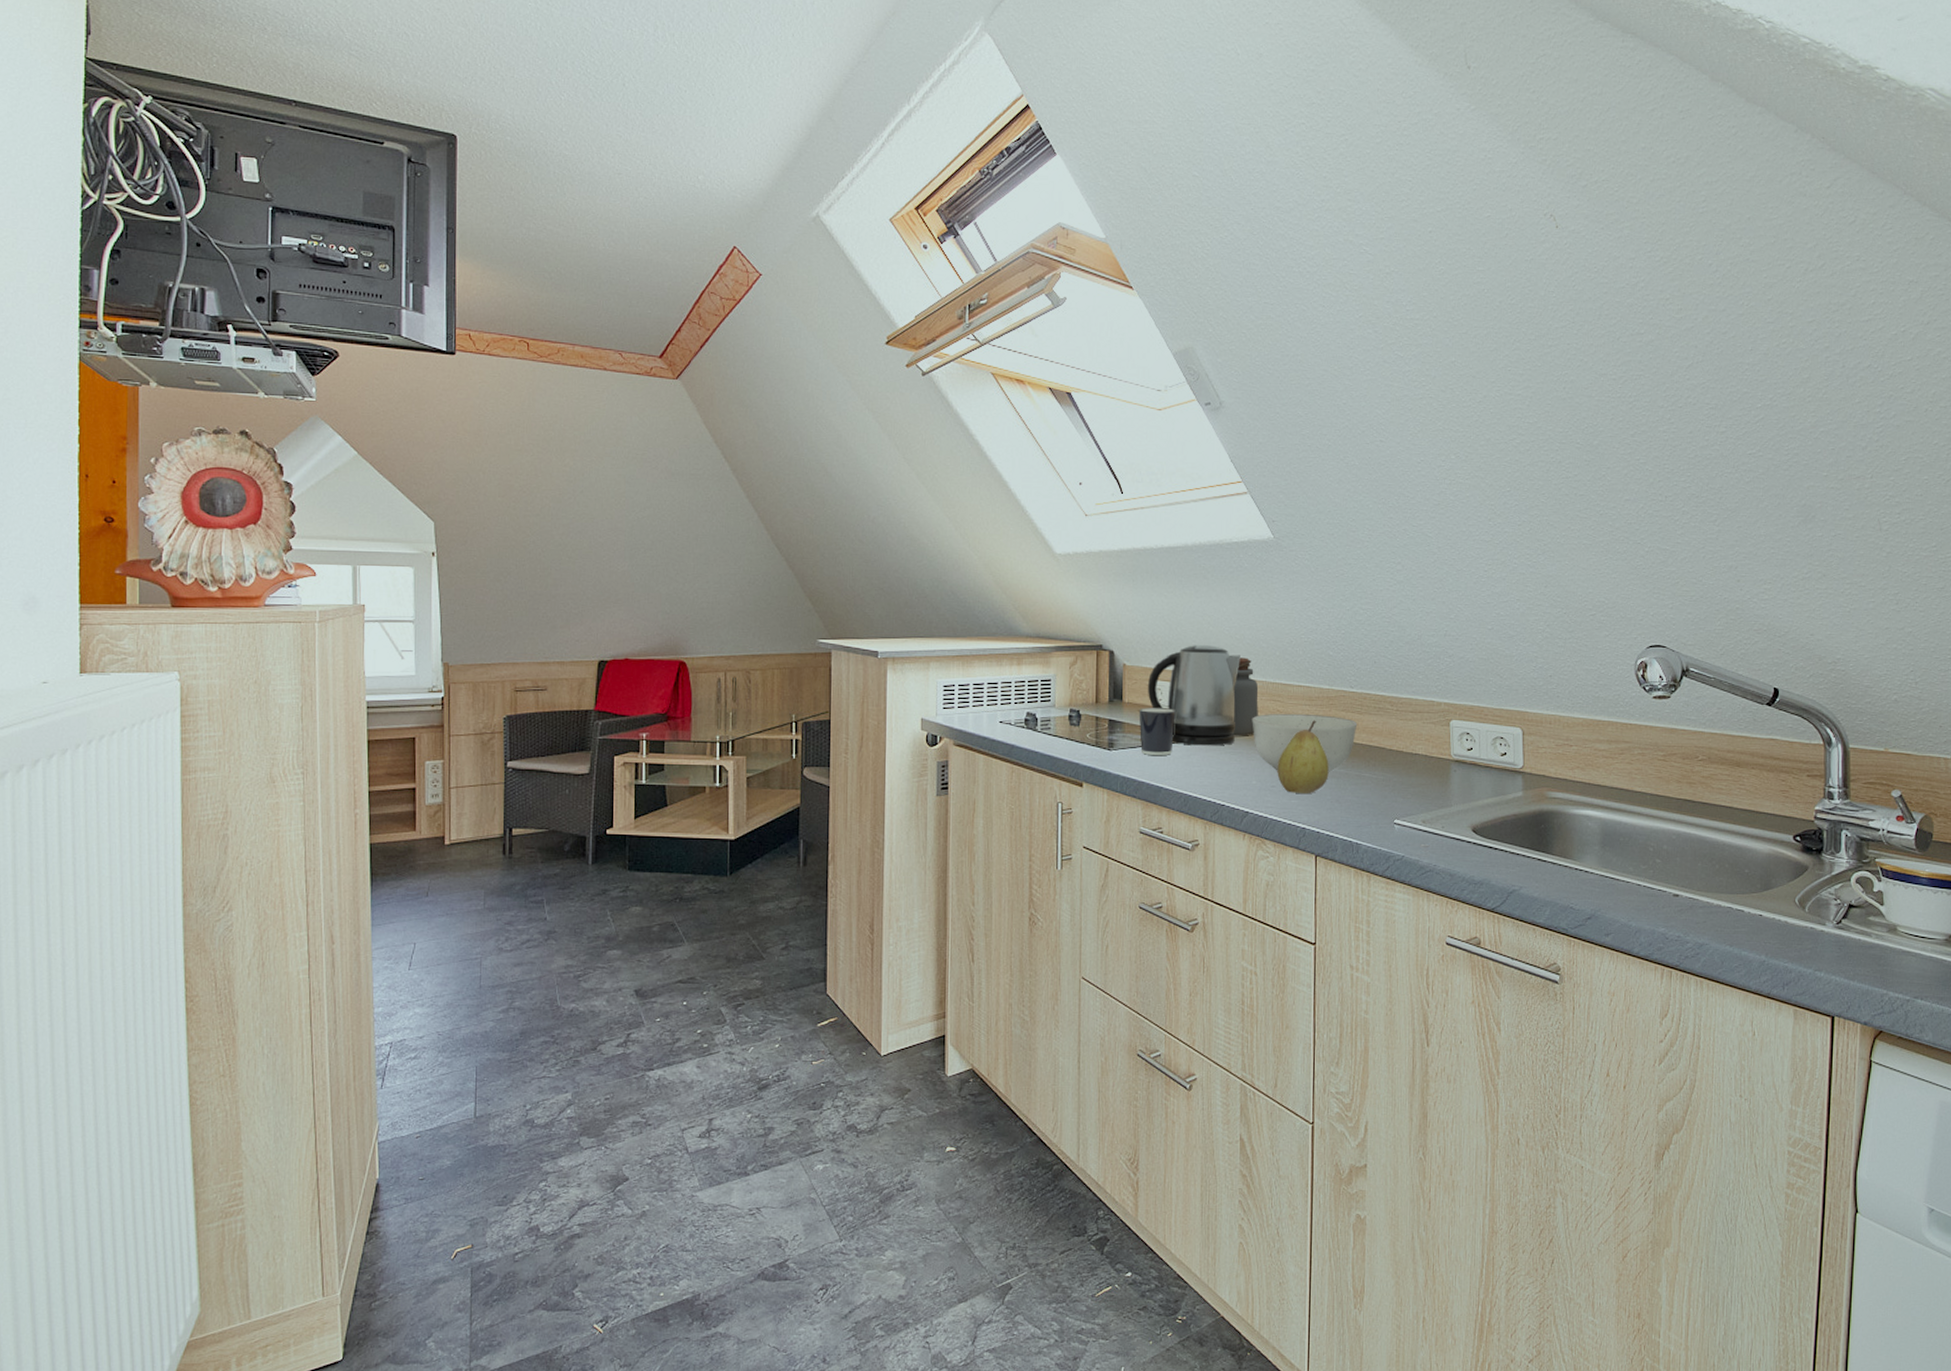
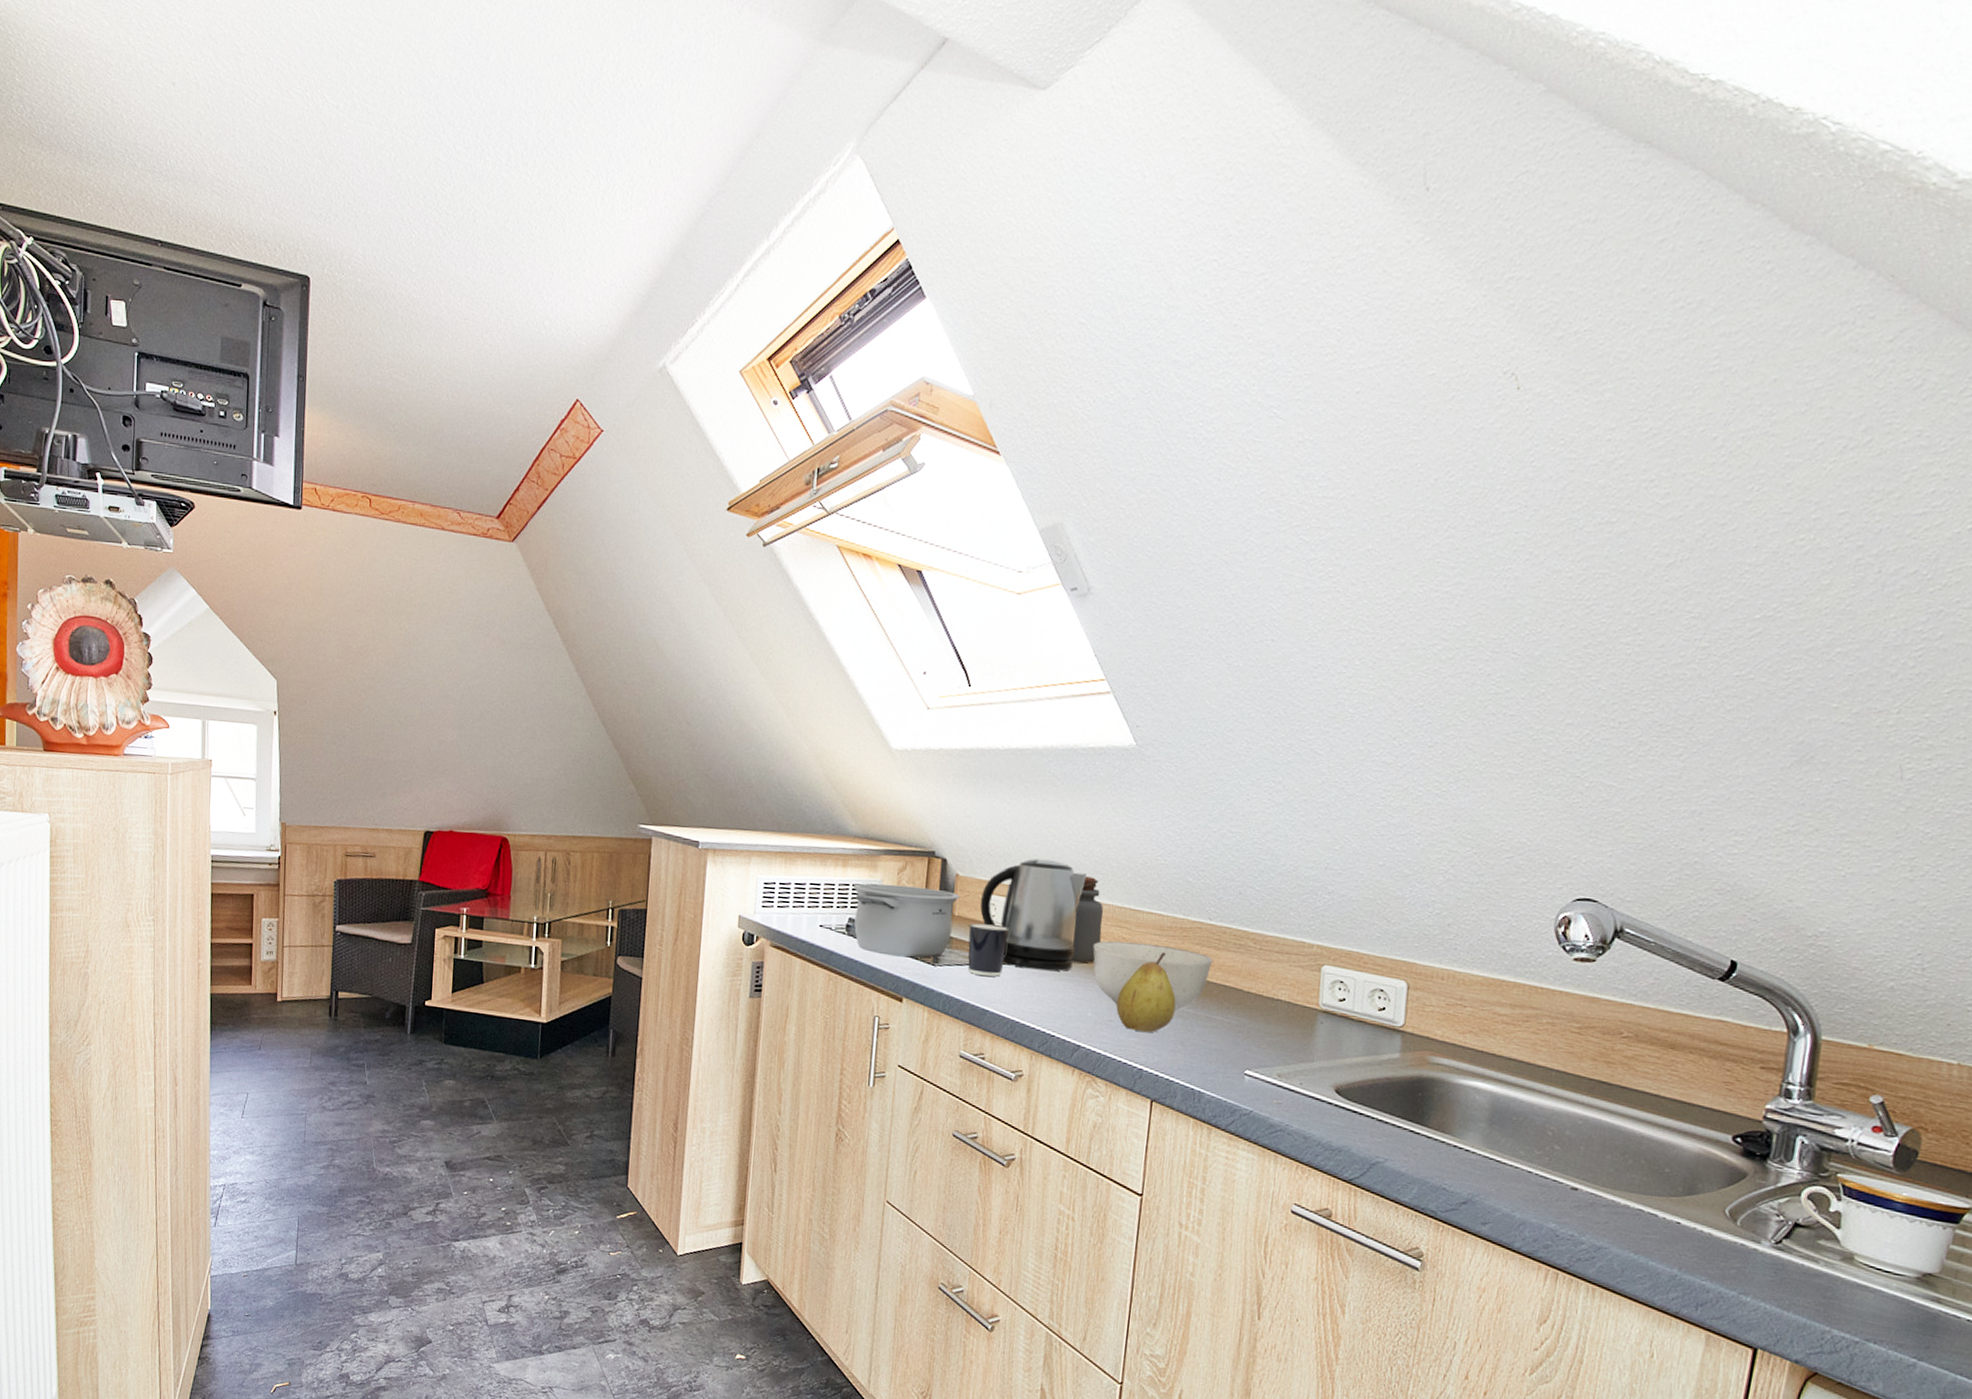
cooking pot: none [1028,678,1128,745] -> present [852,883,959,958]

